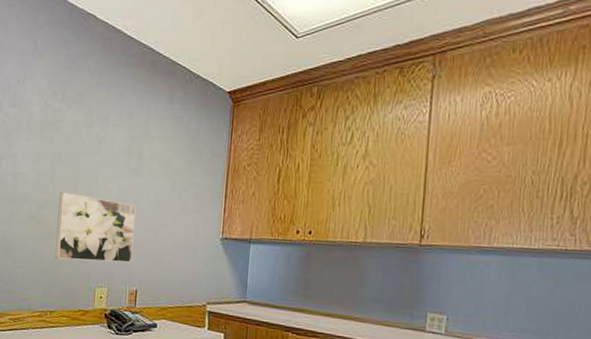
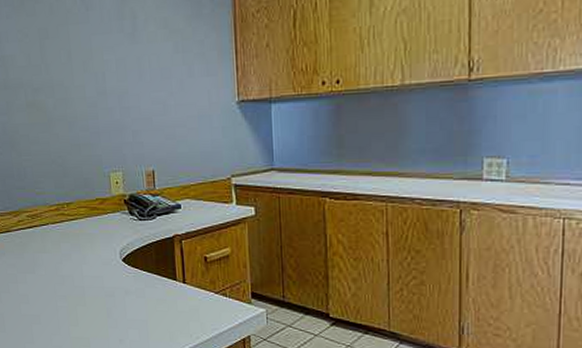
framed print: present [55,192,136,263] -> none [54,71,143,147]

